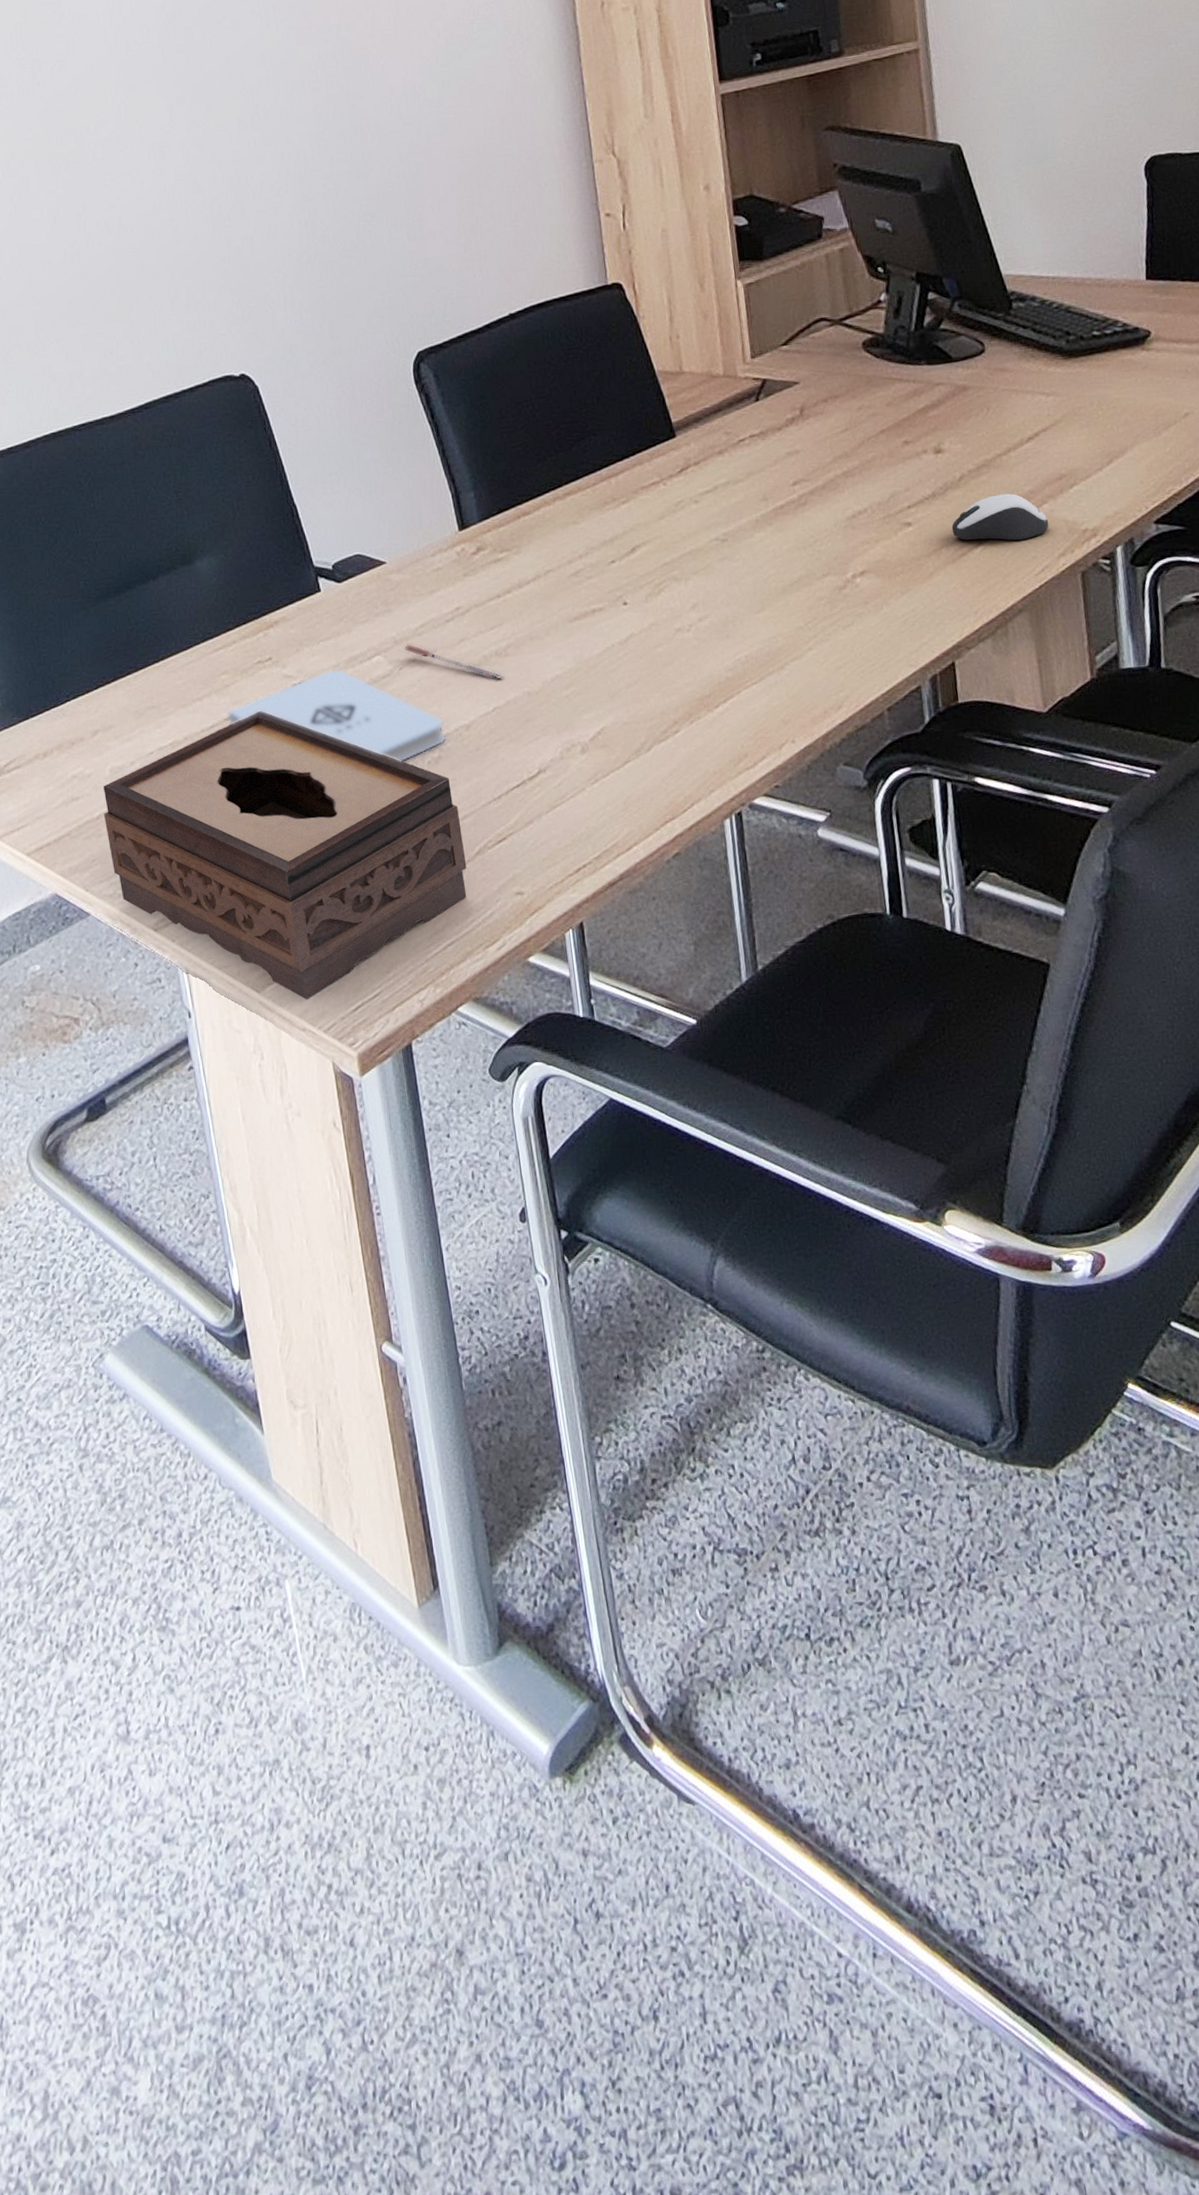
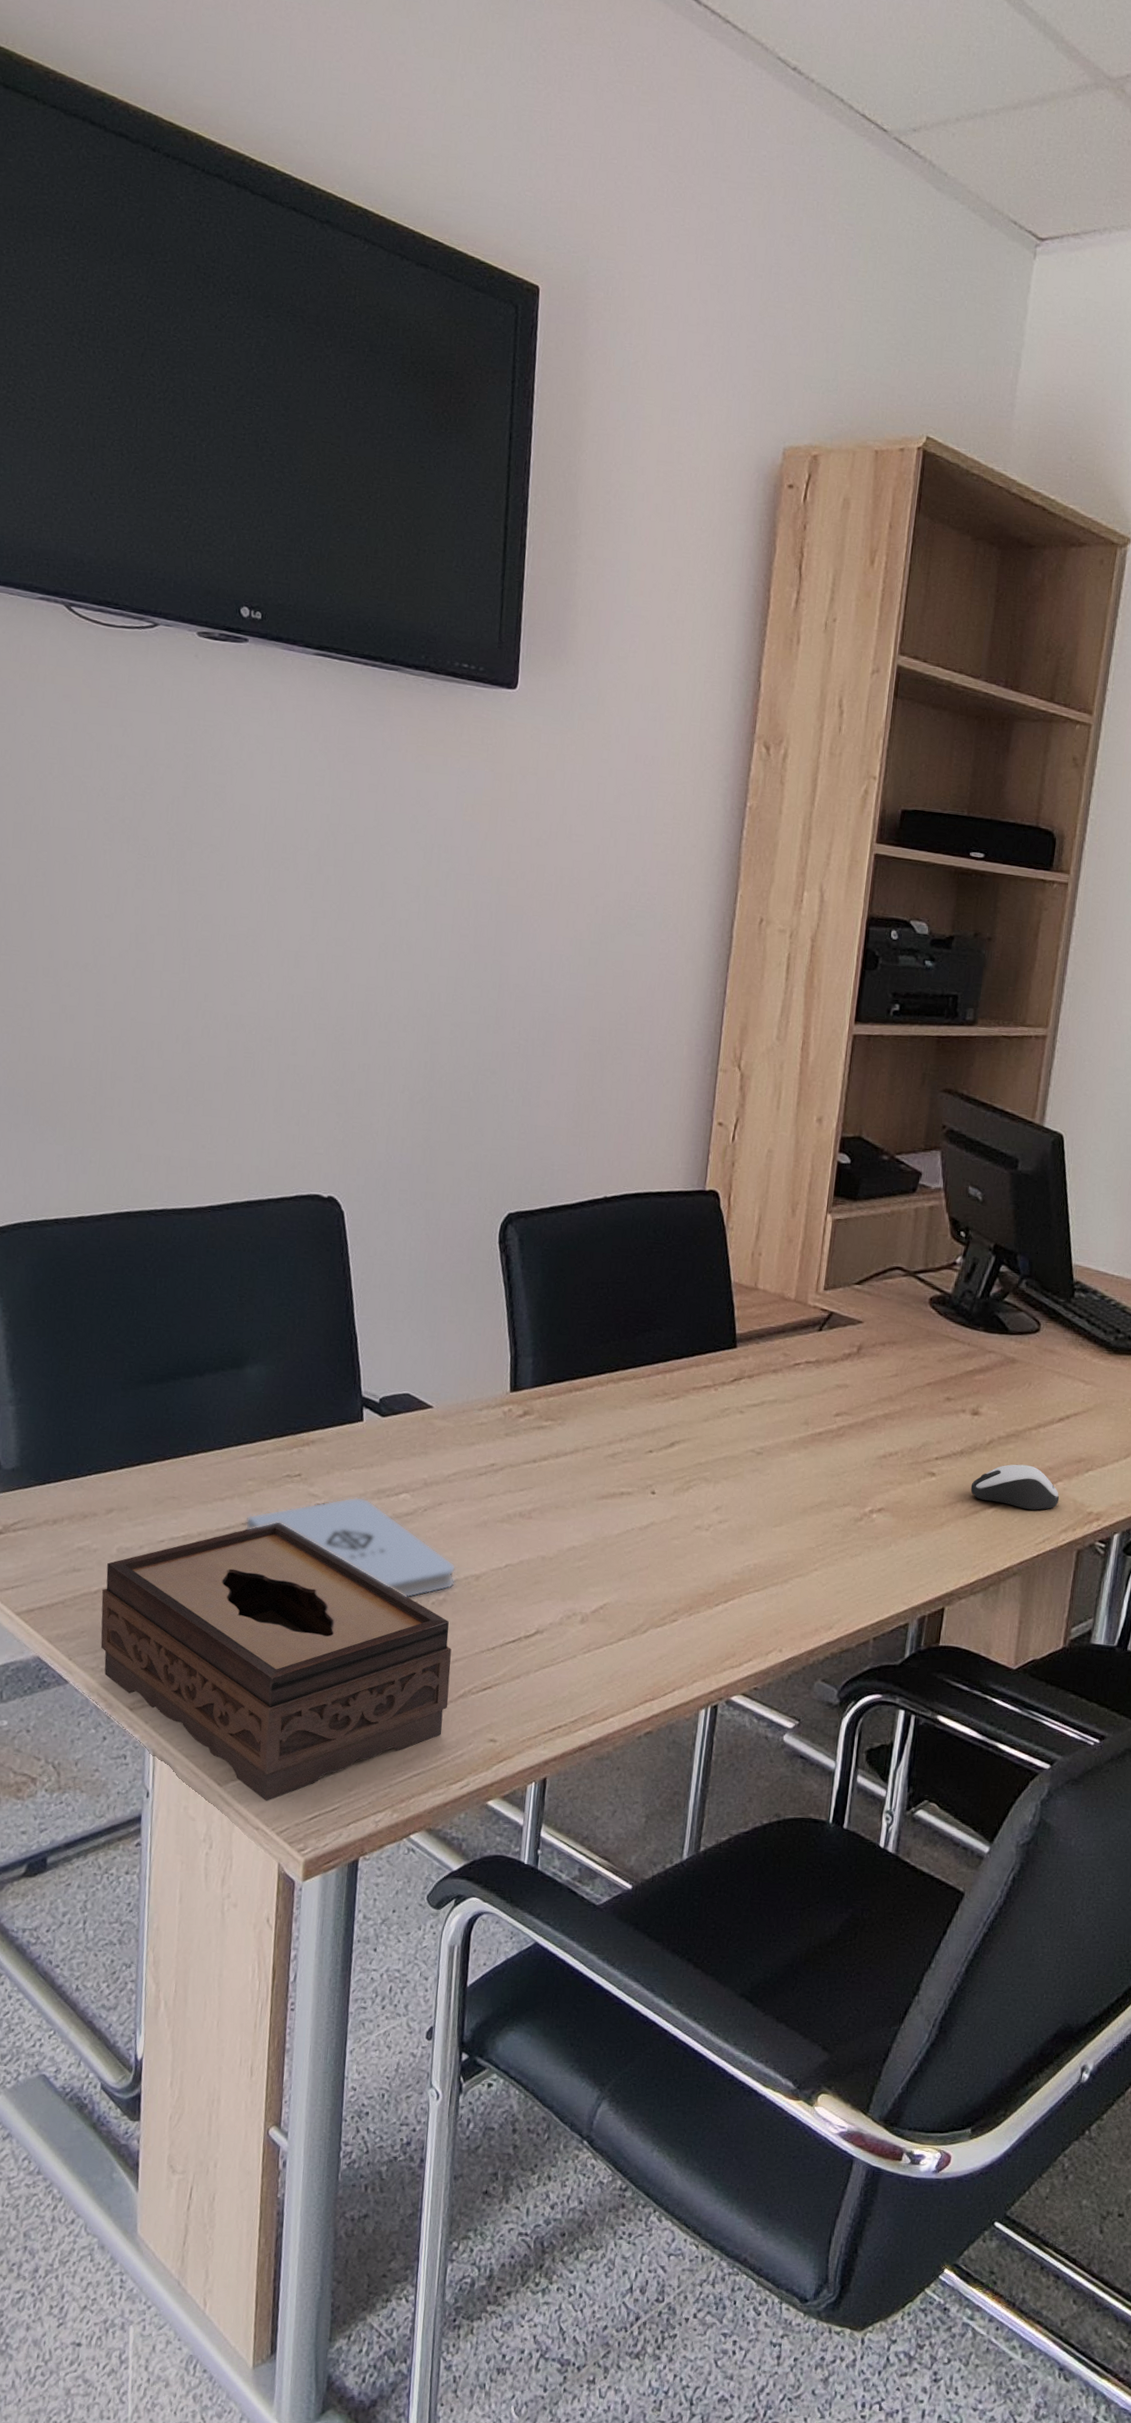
pen: present [404,643,505,681] -> none [432,1487,524,1540]

